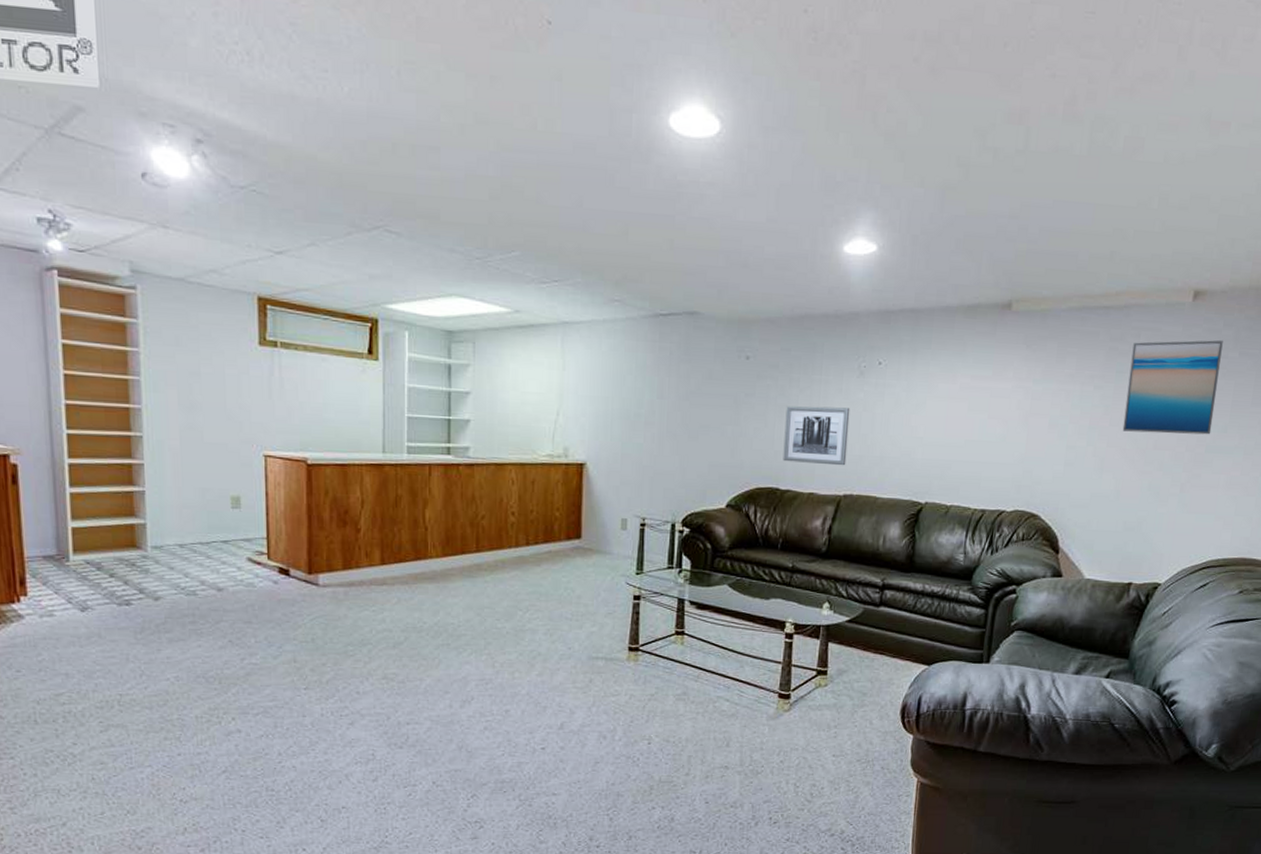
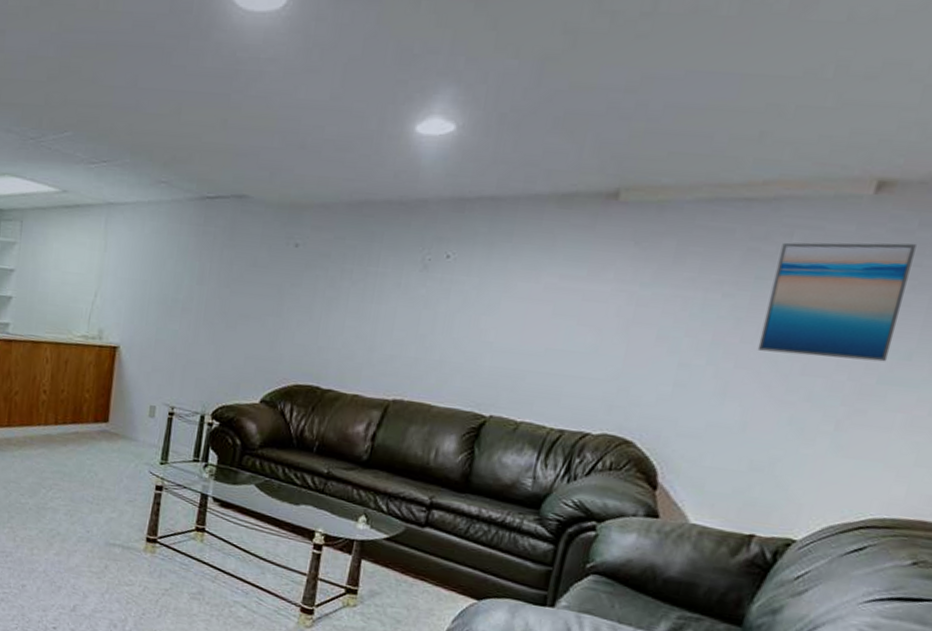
wall art: present [783,406,850,466] -> none [326,299,409,368]

